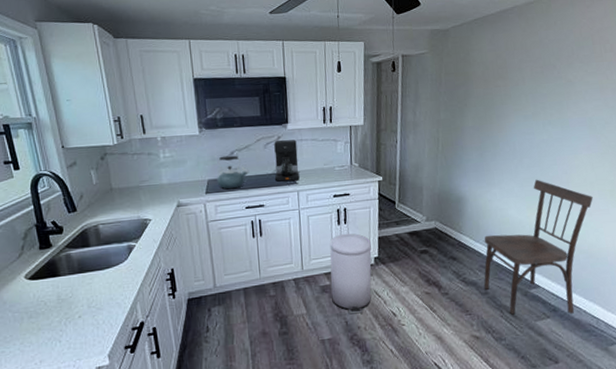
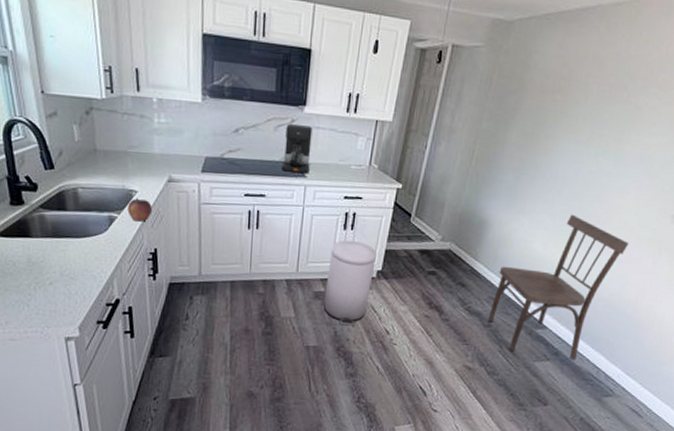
fruit: none [144,225,167,247] -> present [127,198,153,222]
kettle: present [217,155,250,190] -> none [216,132,254,172]

